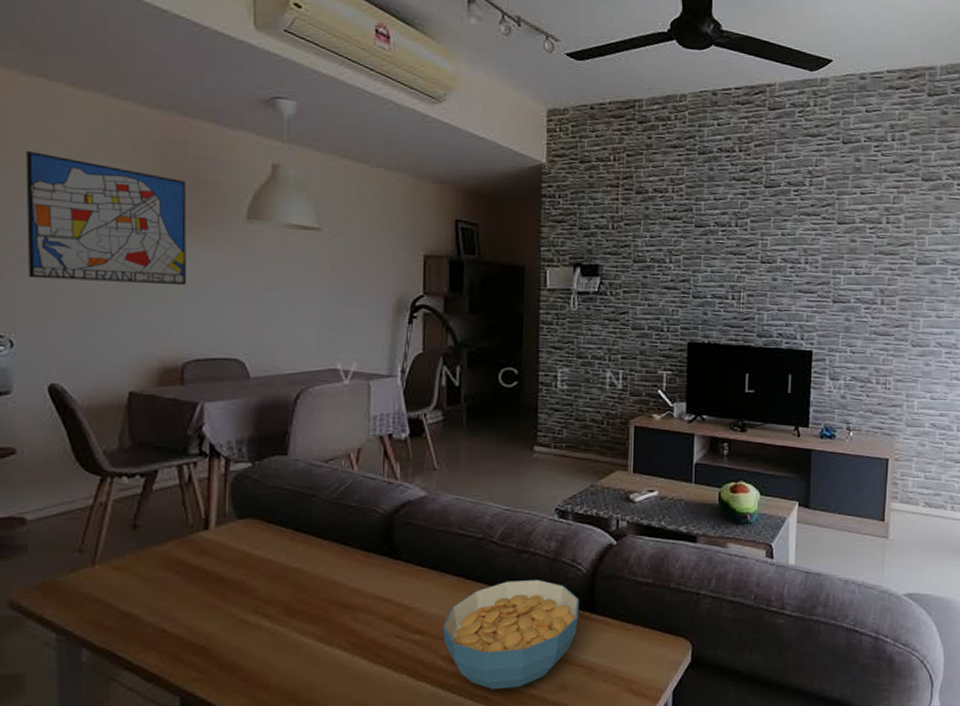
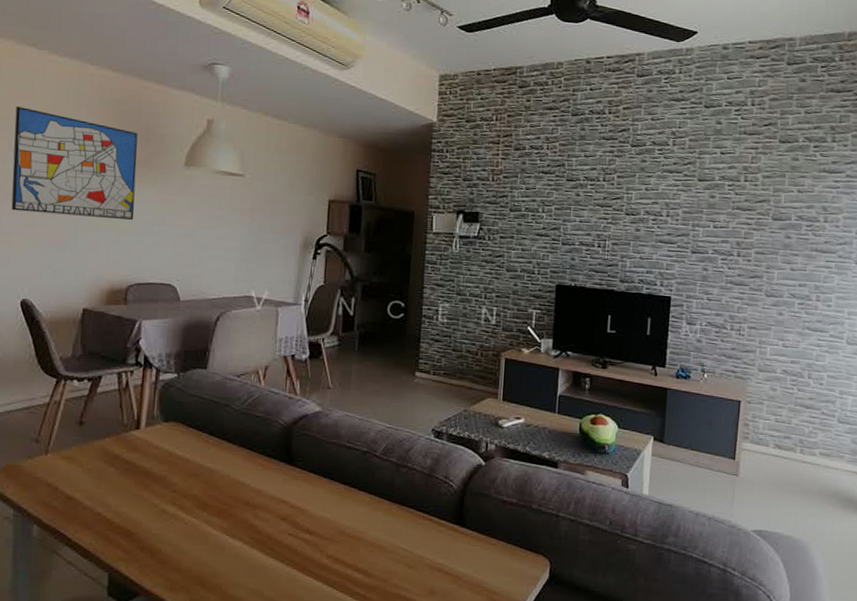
cereal bowl: present [442,579,580,690] -> none [329,491,450,590]

